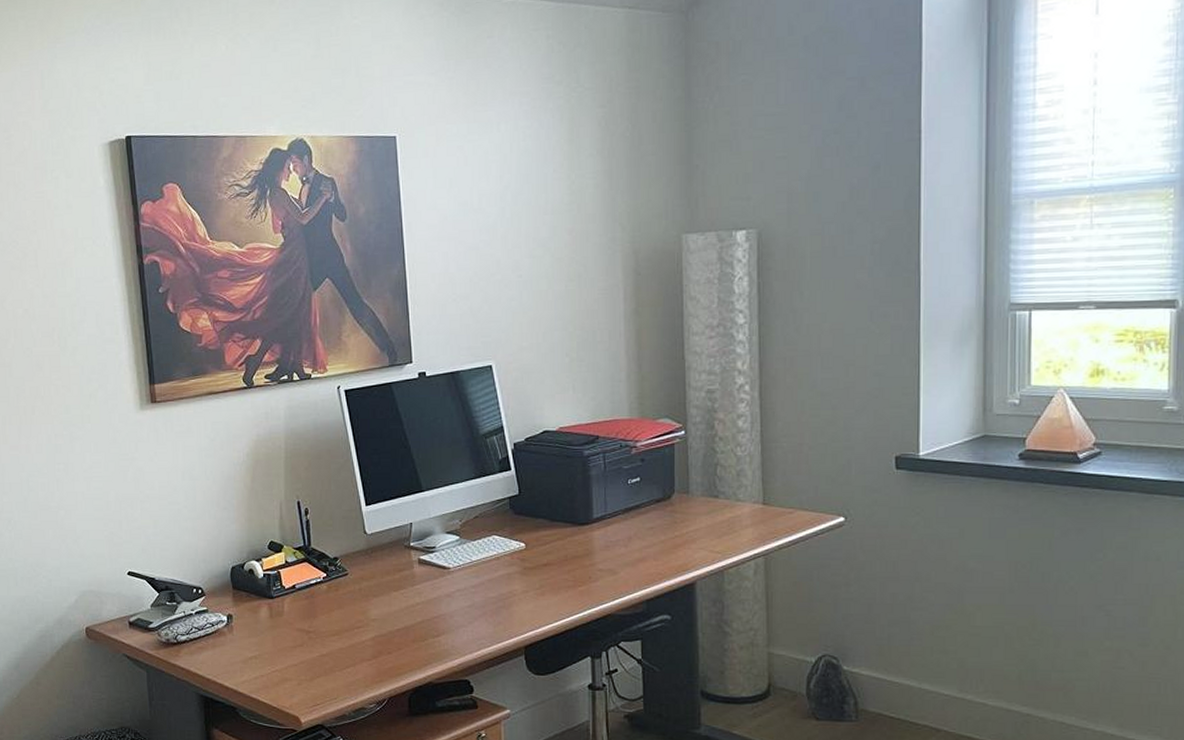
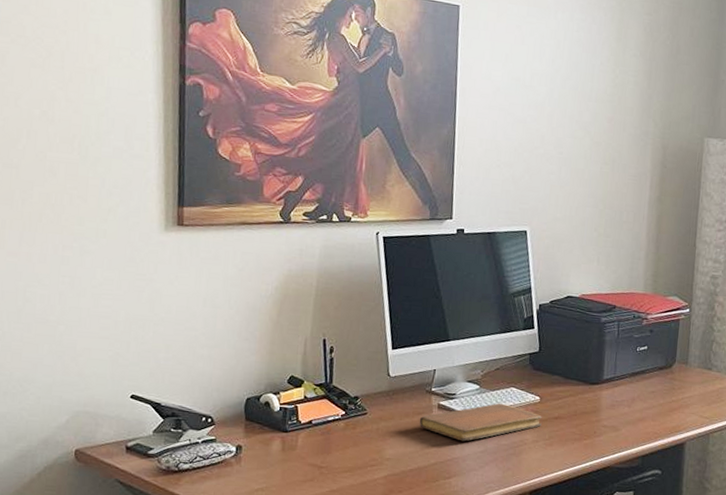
notebook: none [401,553,530,597] -> present [419,403,542,442]

